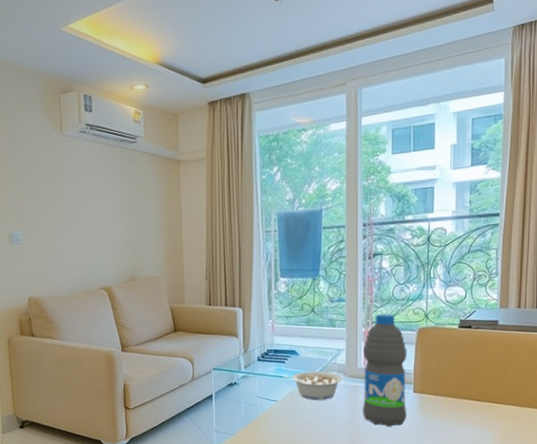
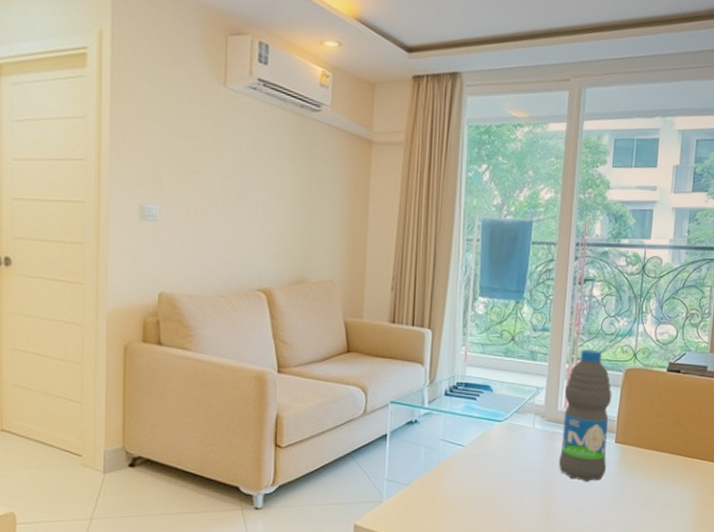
legume: present [283,370,342,400] -> none [472,411,540,447]

